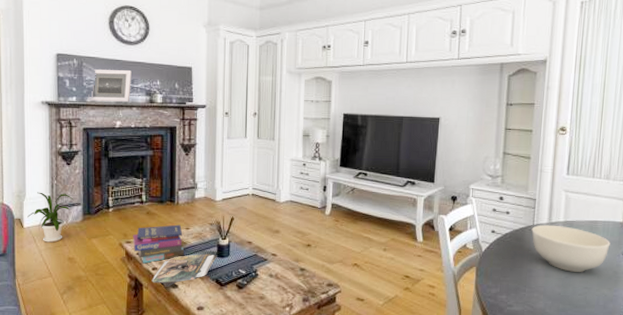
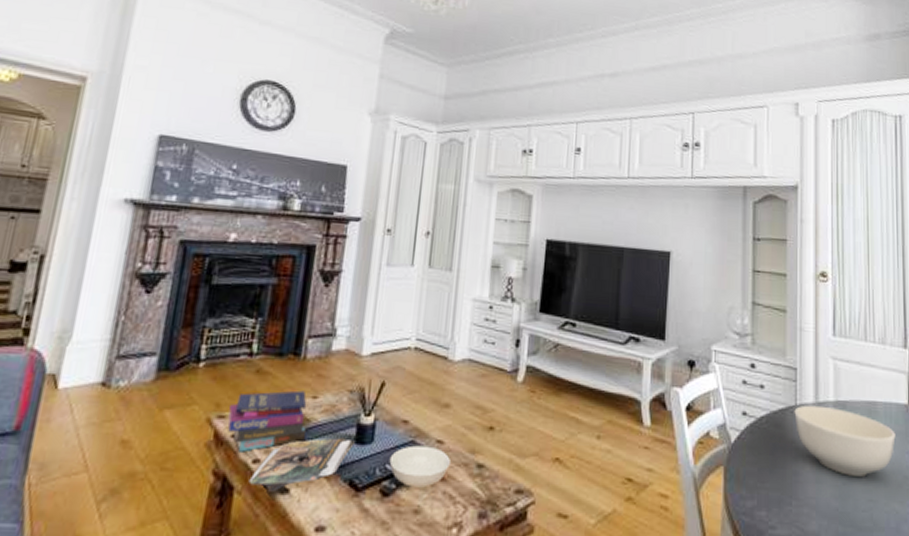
house plant: present [27,192,74,243] -> none [67,332,147,415]
picture frame: present [88,69,132,103] -> none [194,160,263,208]
bowl: none [241,257,282,284] -> present [389,445,450,489]

